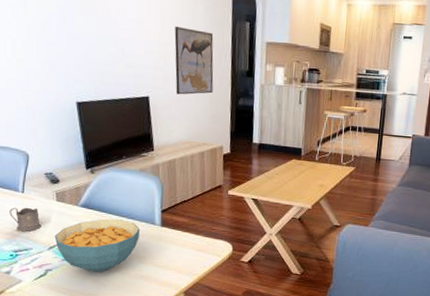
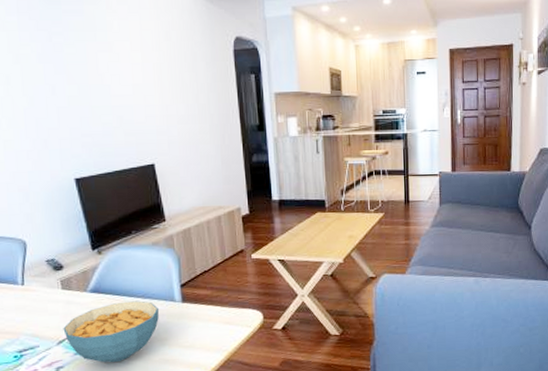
tea glass holder: present [10,207,42,231] -> none [9,300,47,328]
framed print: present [174,25,214,95] -> none [175,86,223,158]

